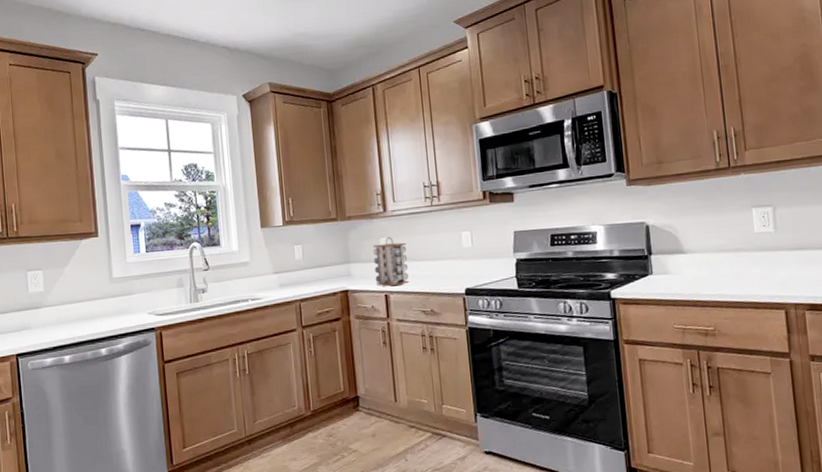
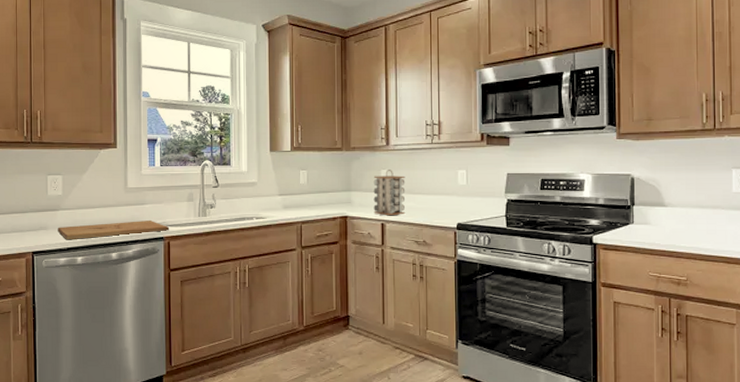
cutting board: none [41,310,161,339] -> present [57,219,170,240]

